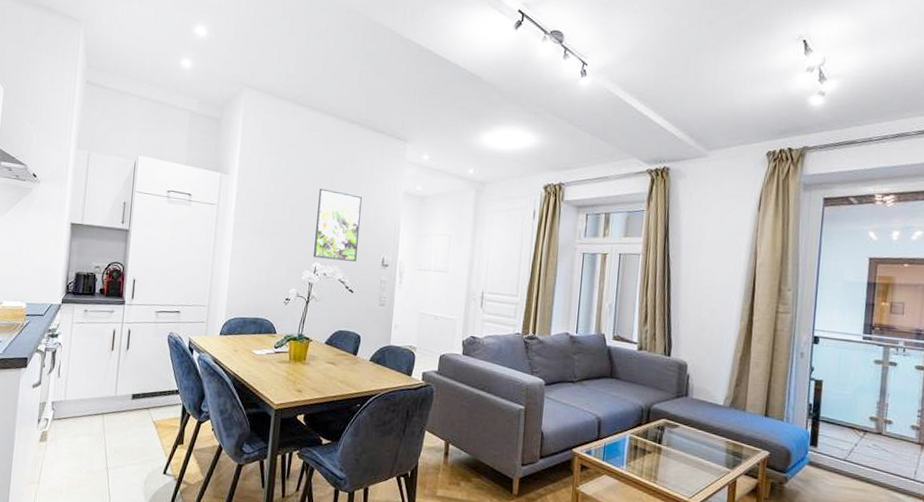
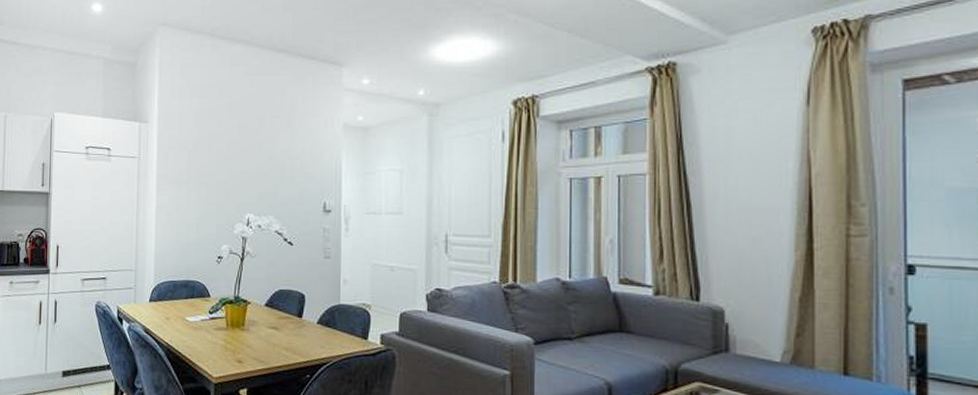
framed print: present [313,188,362,262] -> none [245,129,295,209]

